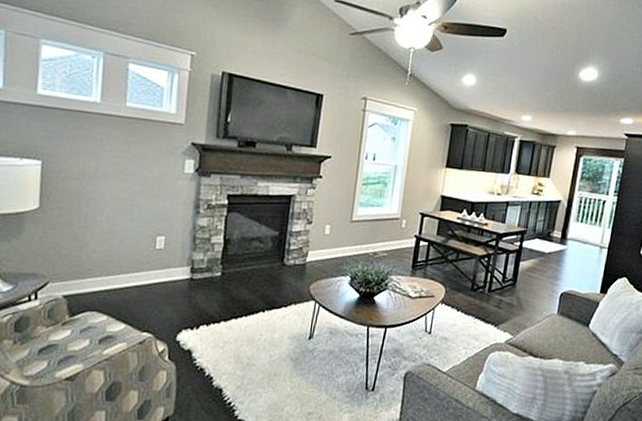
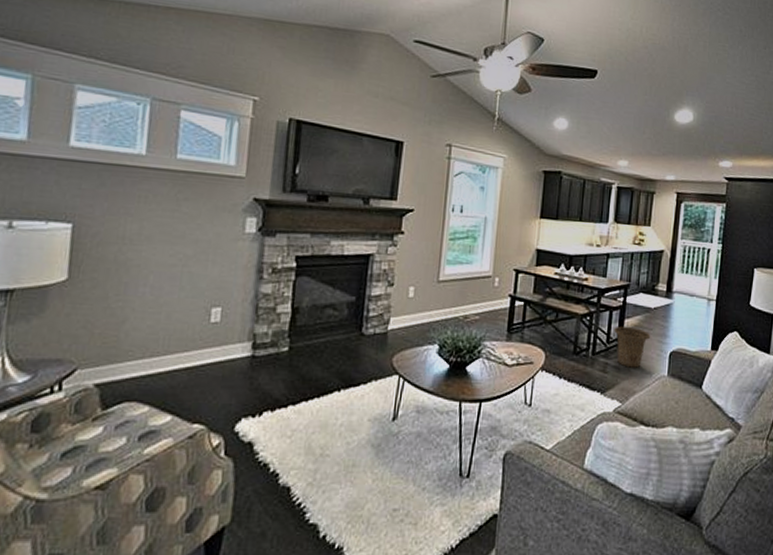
basket: none [509,267,544,306] -> present [614,326,651,368]

